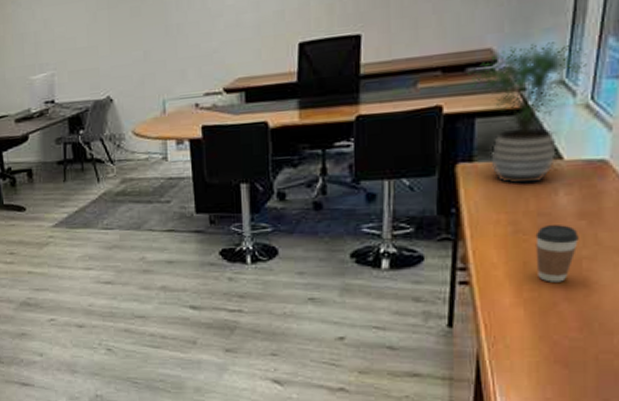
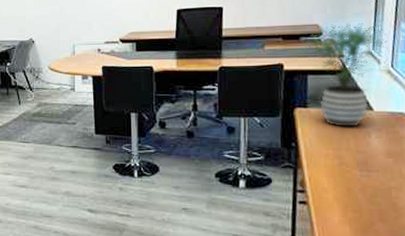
coffee cup: present [535,225,579,282] -> none [355,161,388,206]

